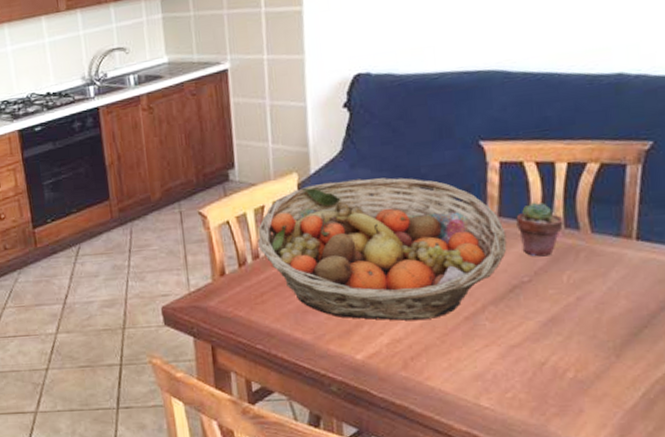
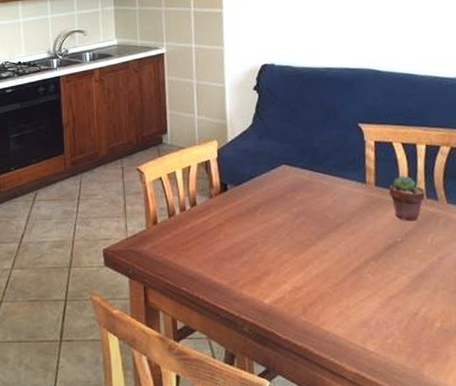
fruit basket: present [257,177,507,321] -> none [184,148,383,271]

